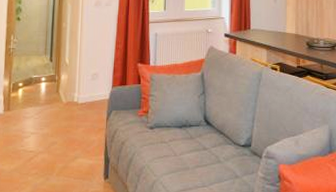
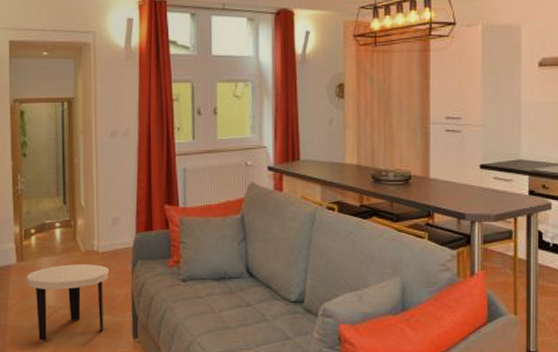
side table: none [11,114,86,183] -> present [26,264,109,341]

